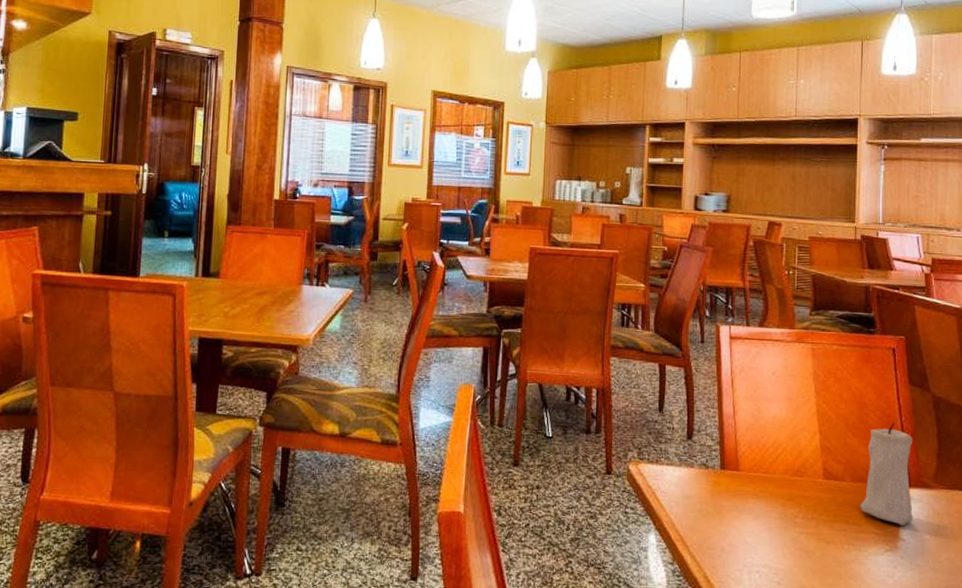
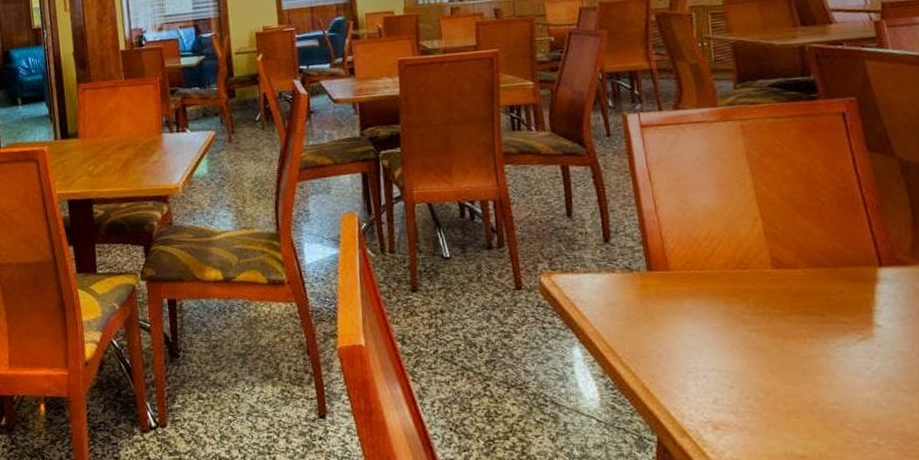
candle: present [860,423,913,527] -> none [820,197,889,311]

